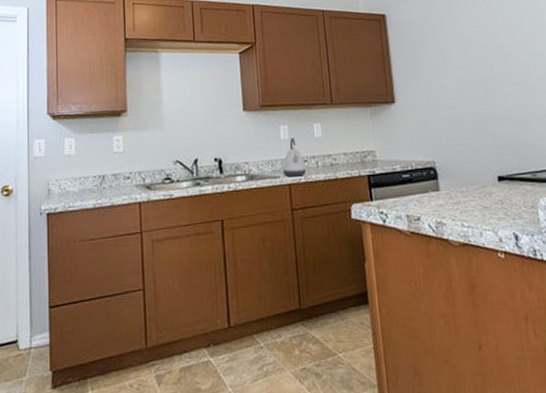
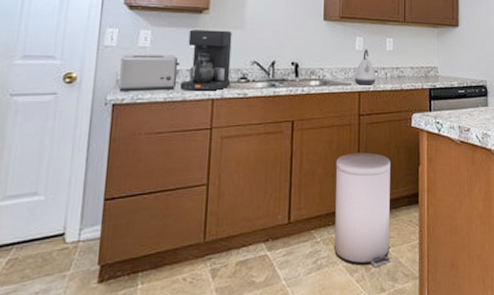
toaster: none [49,161,105,201] -> present [117,54,180,92]
coffee maker: none [107,131,156,196] -> present [179,30,232,91]
pedal bin: none [272,249,343,375] -> present [334,152,390,268]

